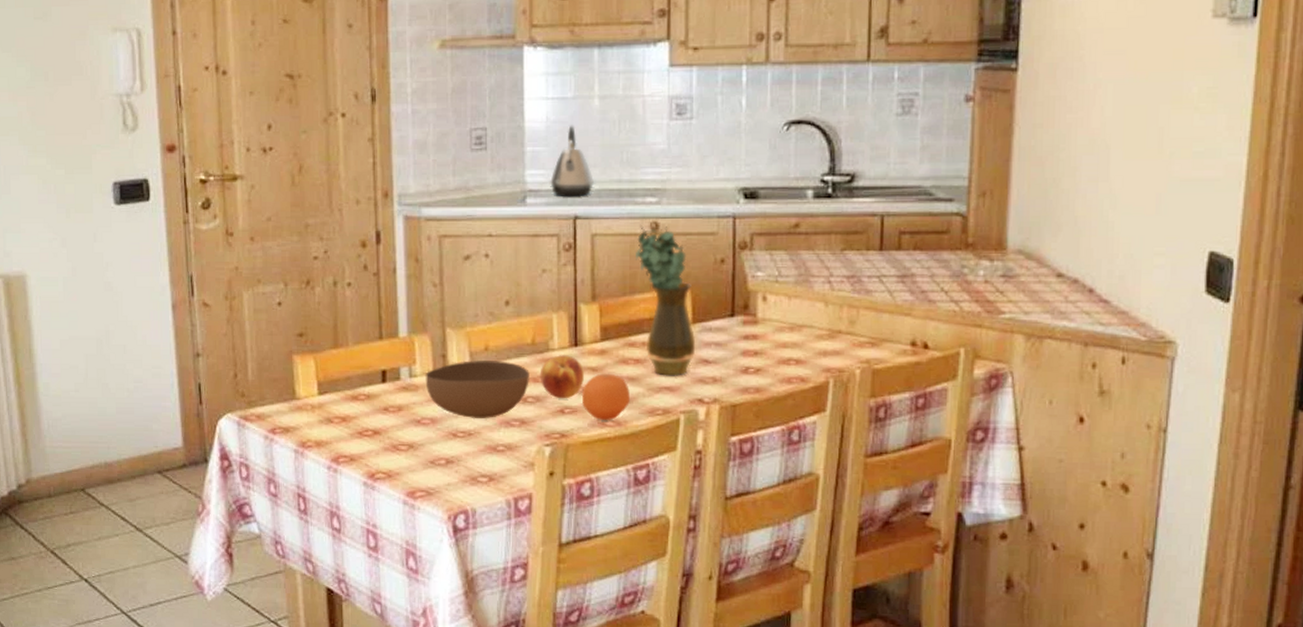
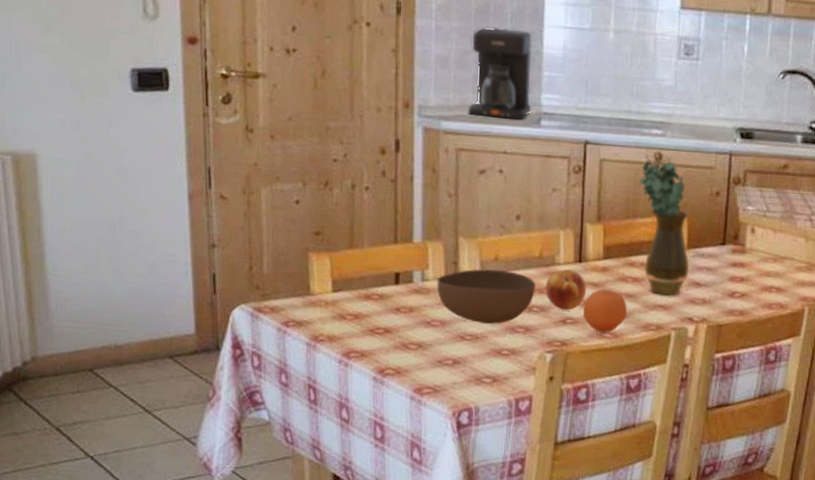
coffee maker: none [449,106,515,201] -> present [468,28,532,120]
kettle: present [550,125,594,198] -> none [564,55,605,124]

